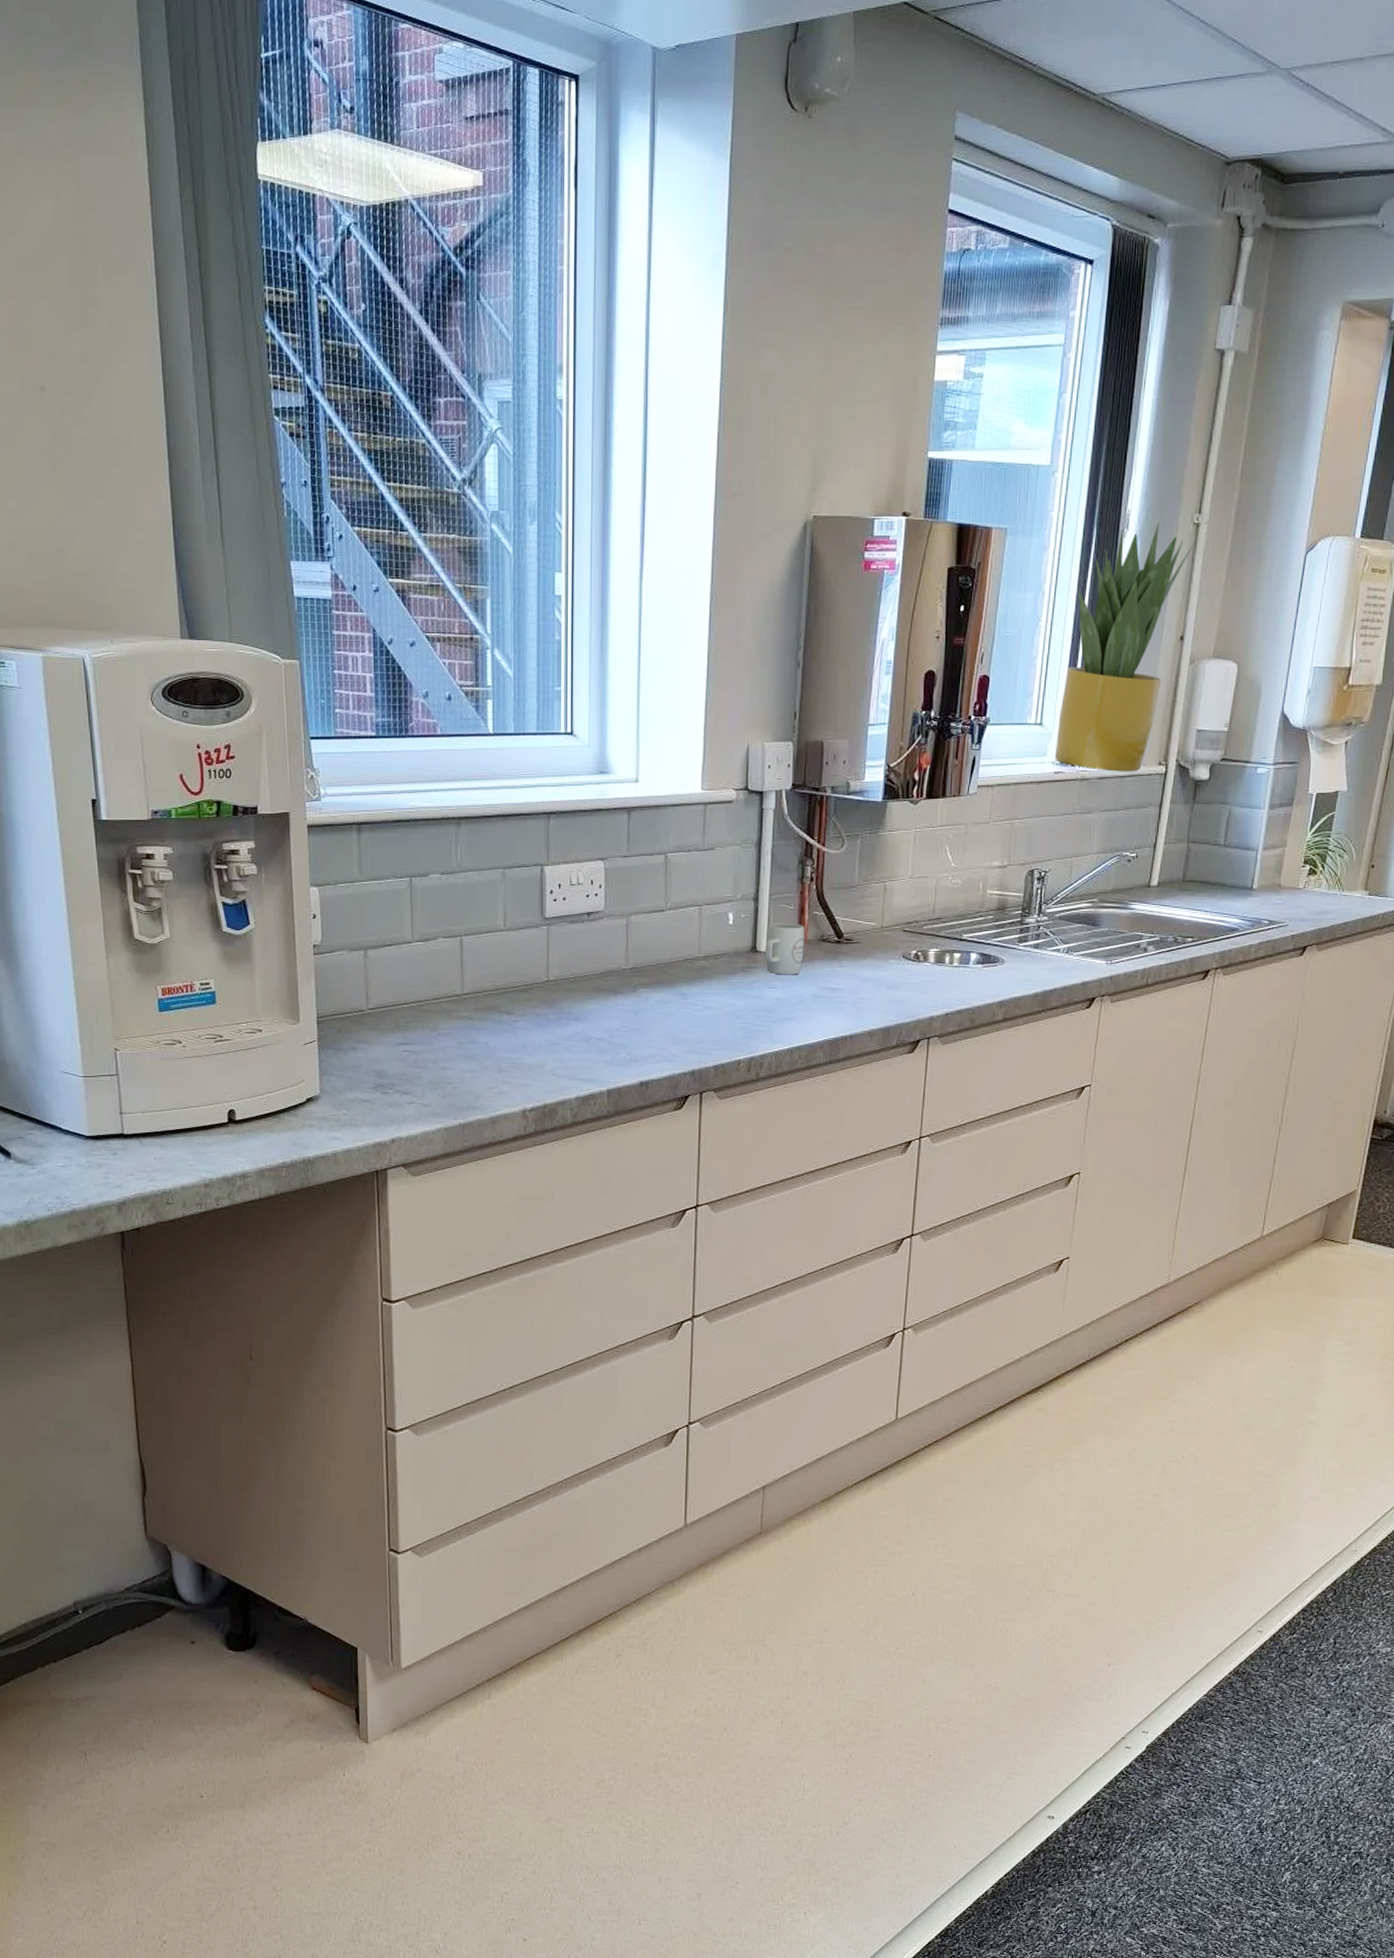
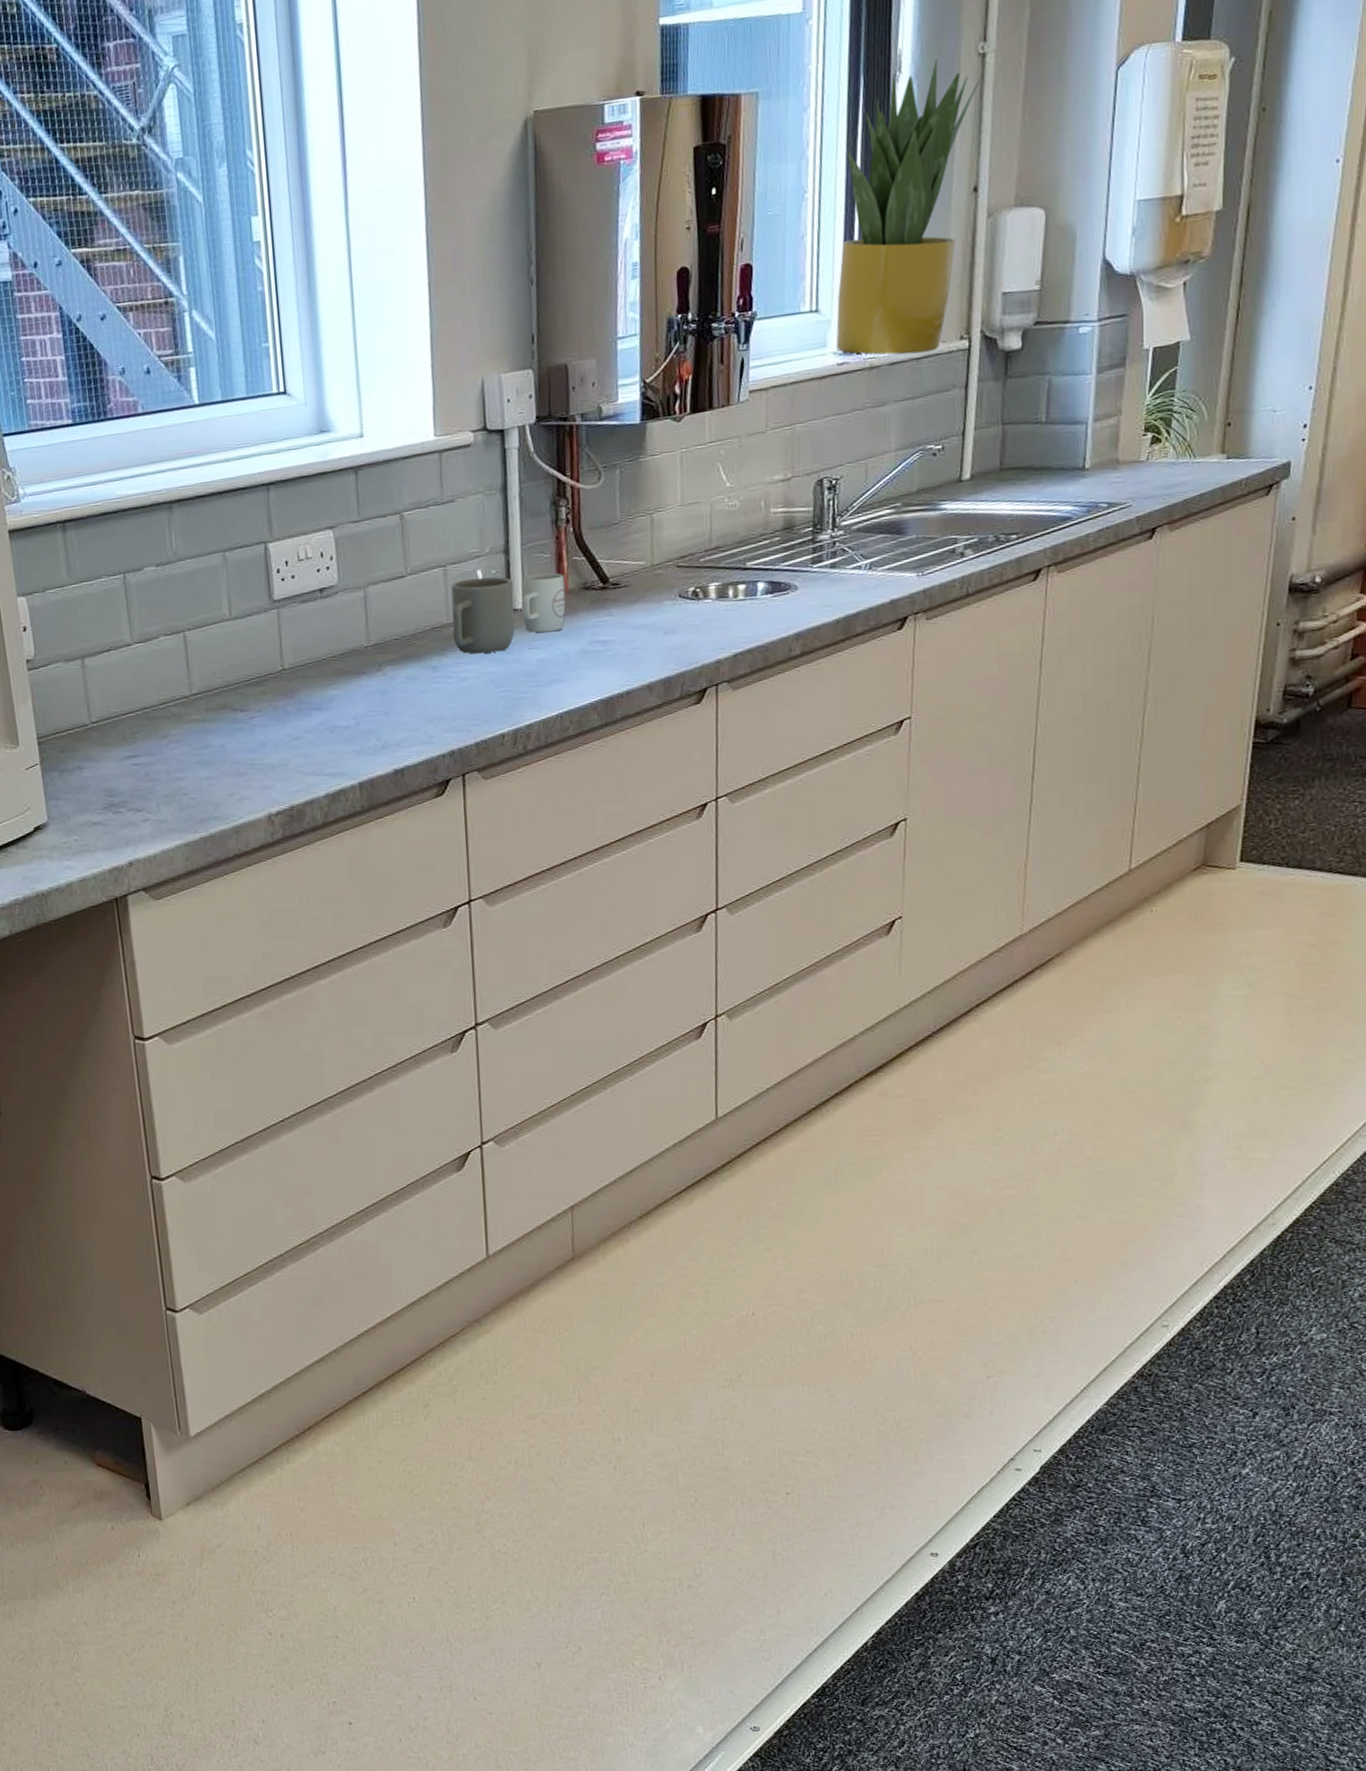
mug: none [702,919,759,987] -> present [451,577,515,654]

